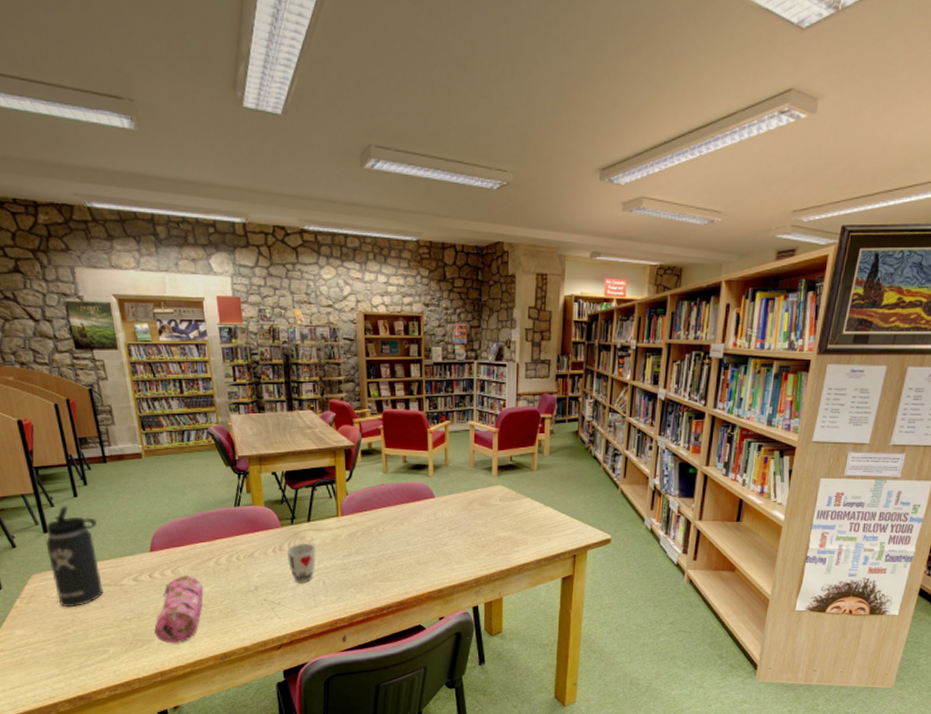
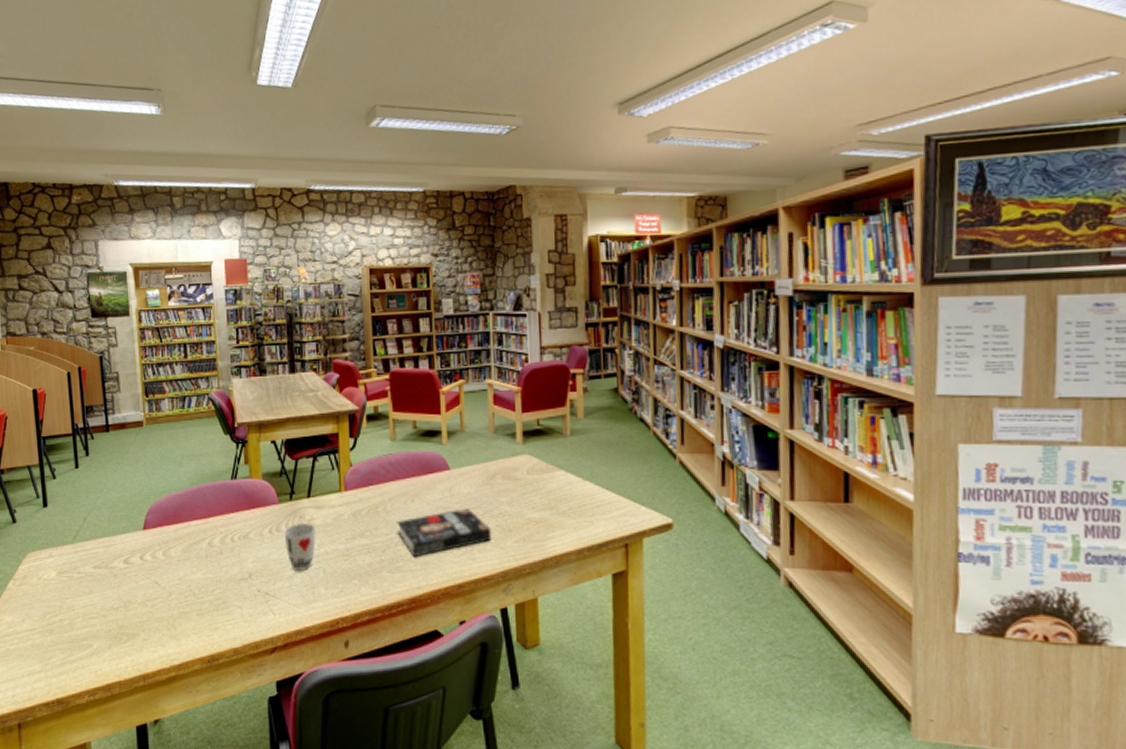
thermos bottle: present [45,506,103,608] -> none [44,478,94,592]
pencil case: present [154,575,204,644] -> none [141,558,195,641]
book: none [388,528,468,569] -> present [396,507,492,558]

